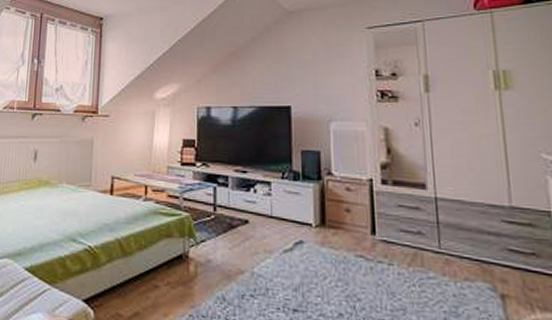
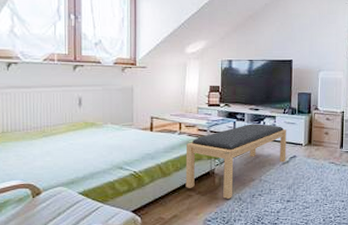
bench: none [151,191,289,297] -> present [185,124,287,199]

